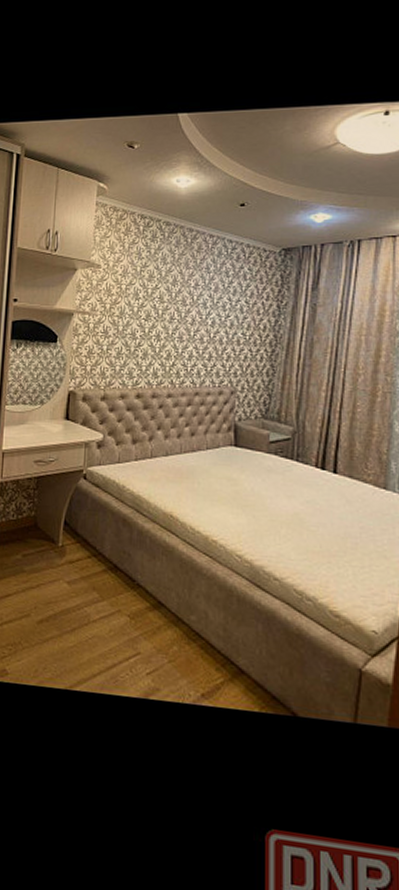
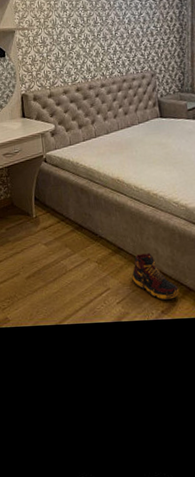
shoe: none [170,614,228,682] -> present [132,252,180,301]

